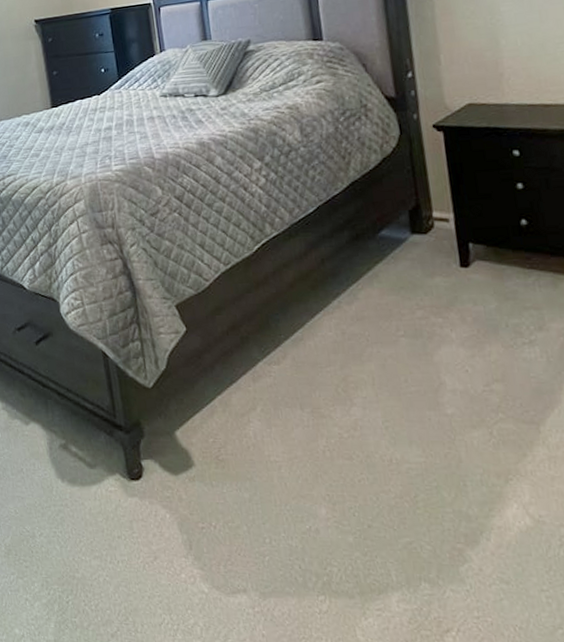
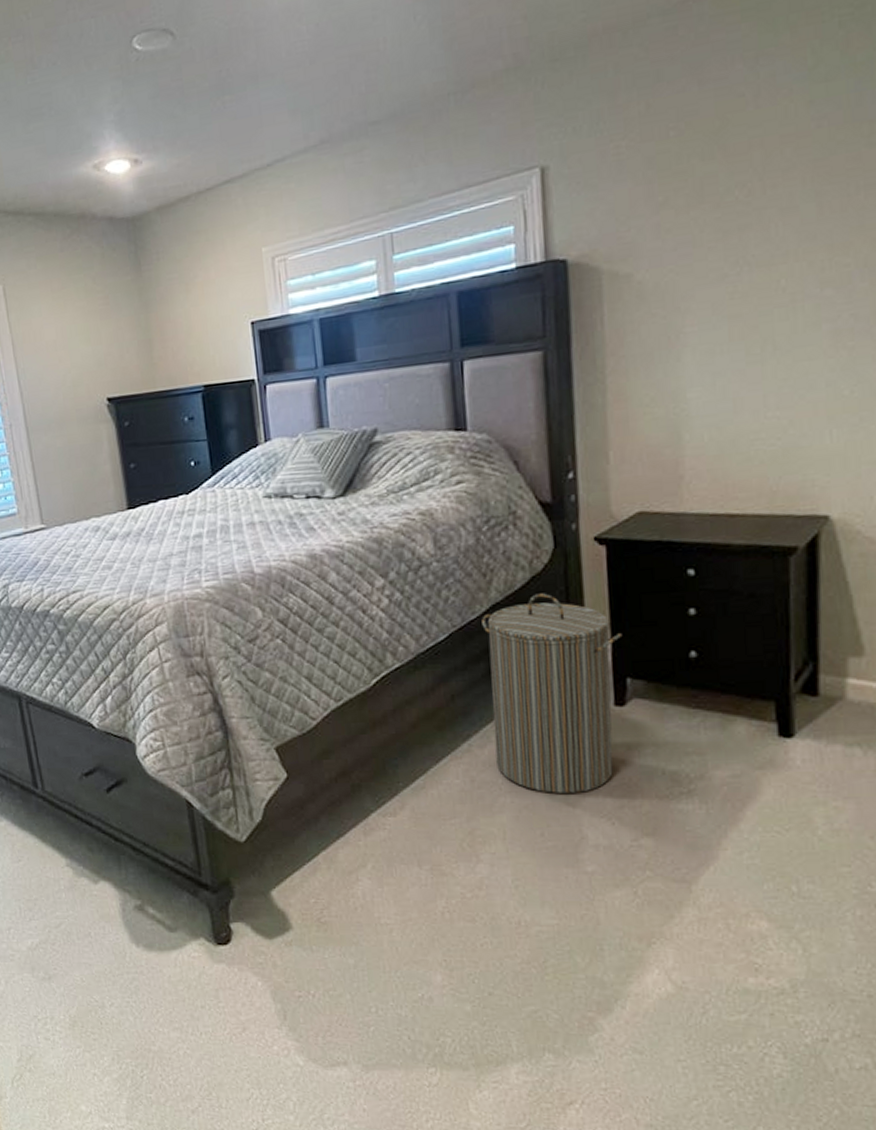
laundry hamper: none [343,172,464,345] -> present [482,593,623,795]

